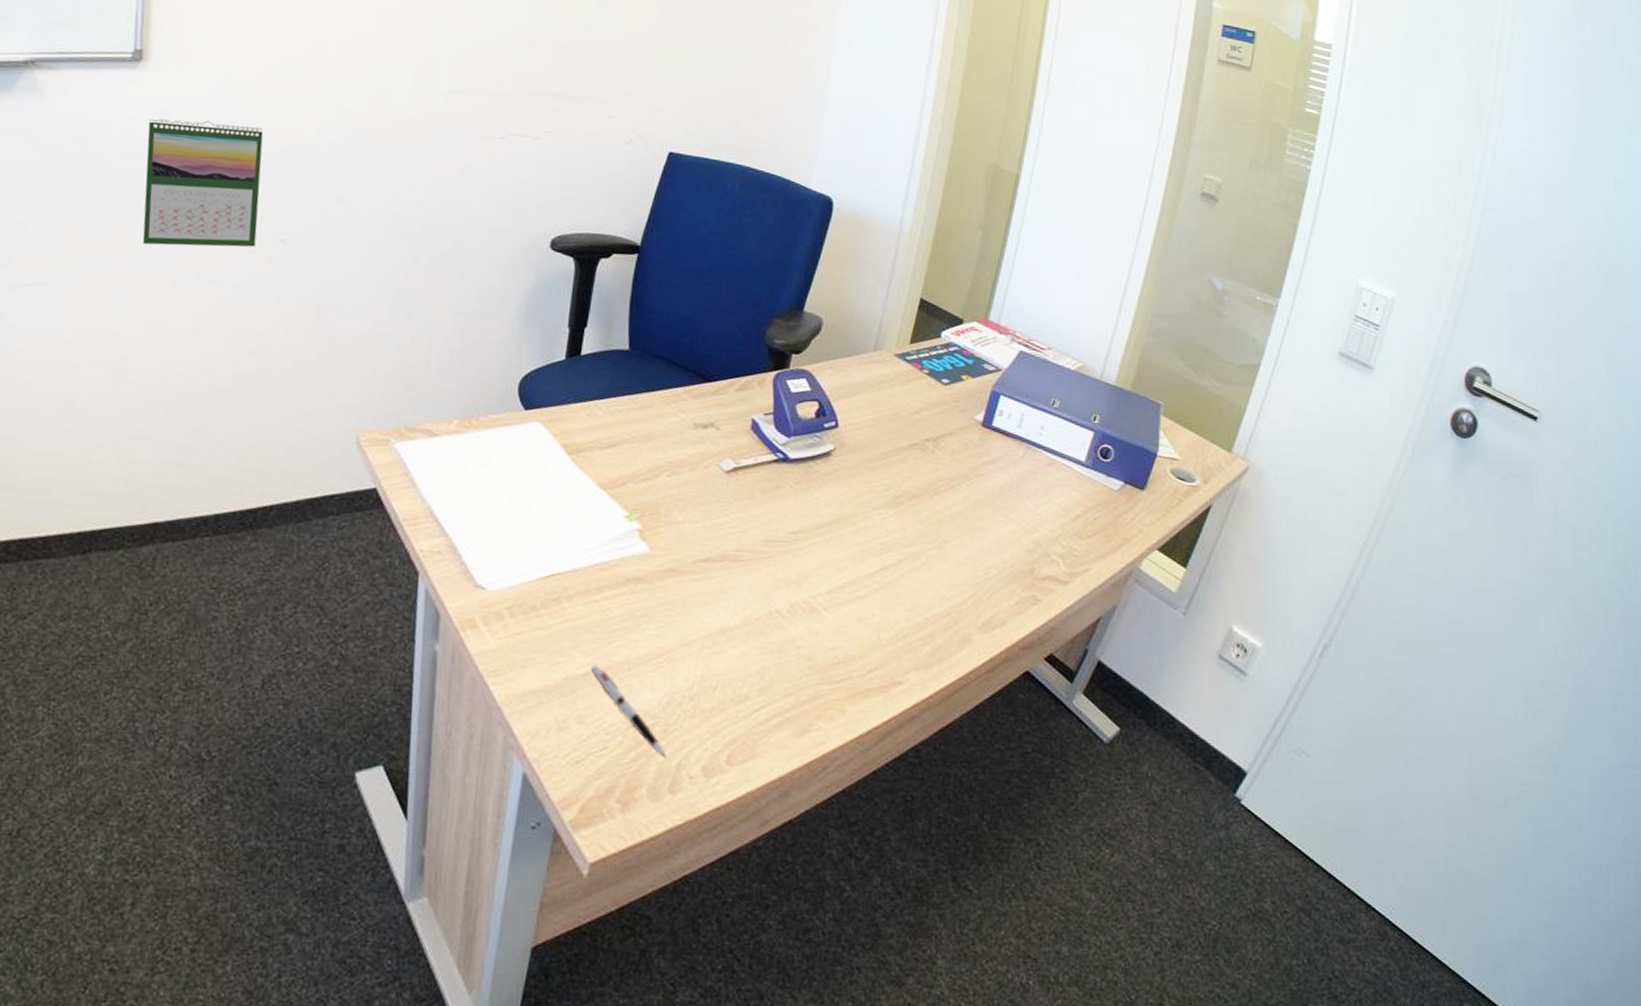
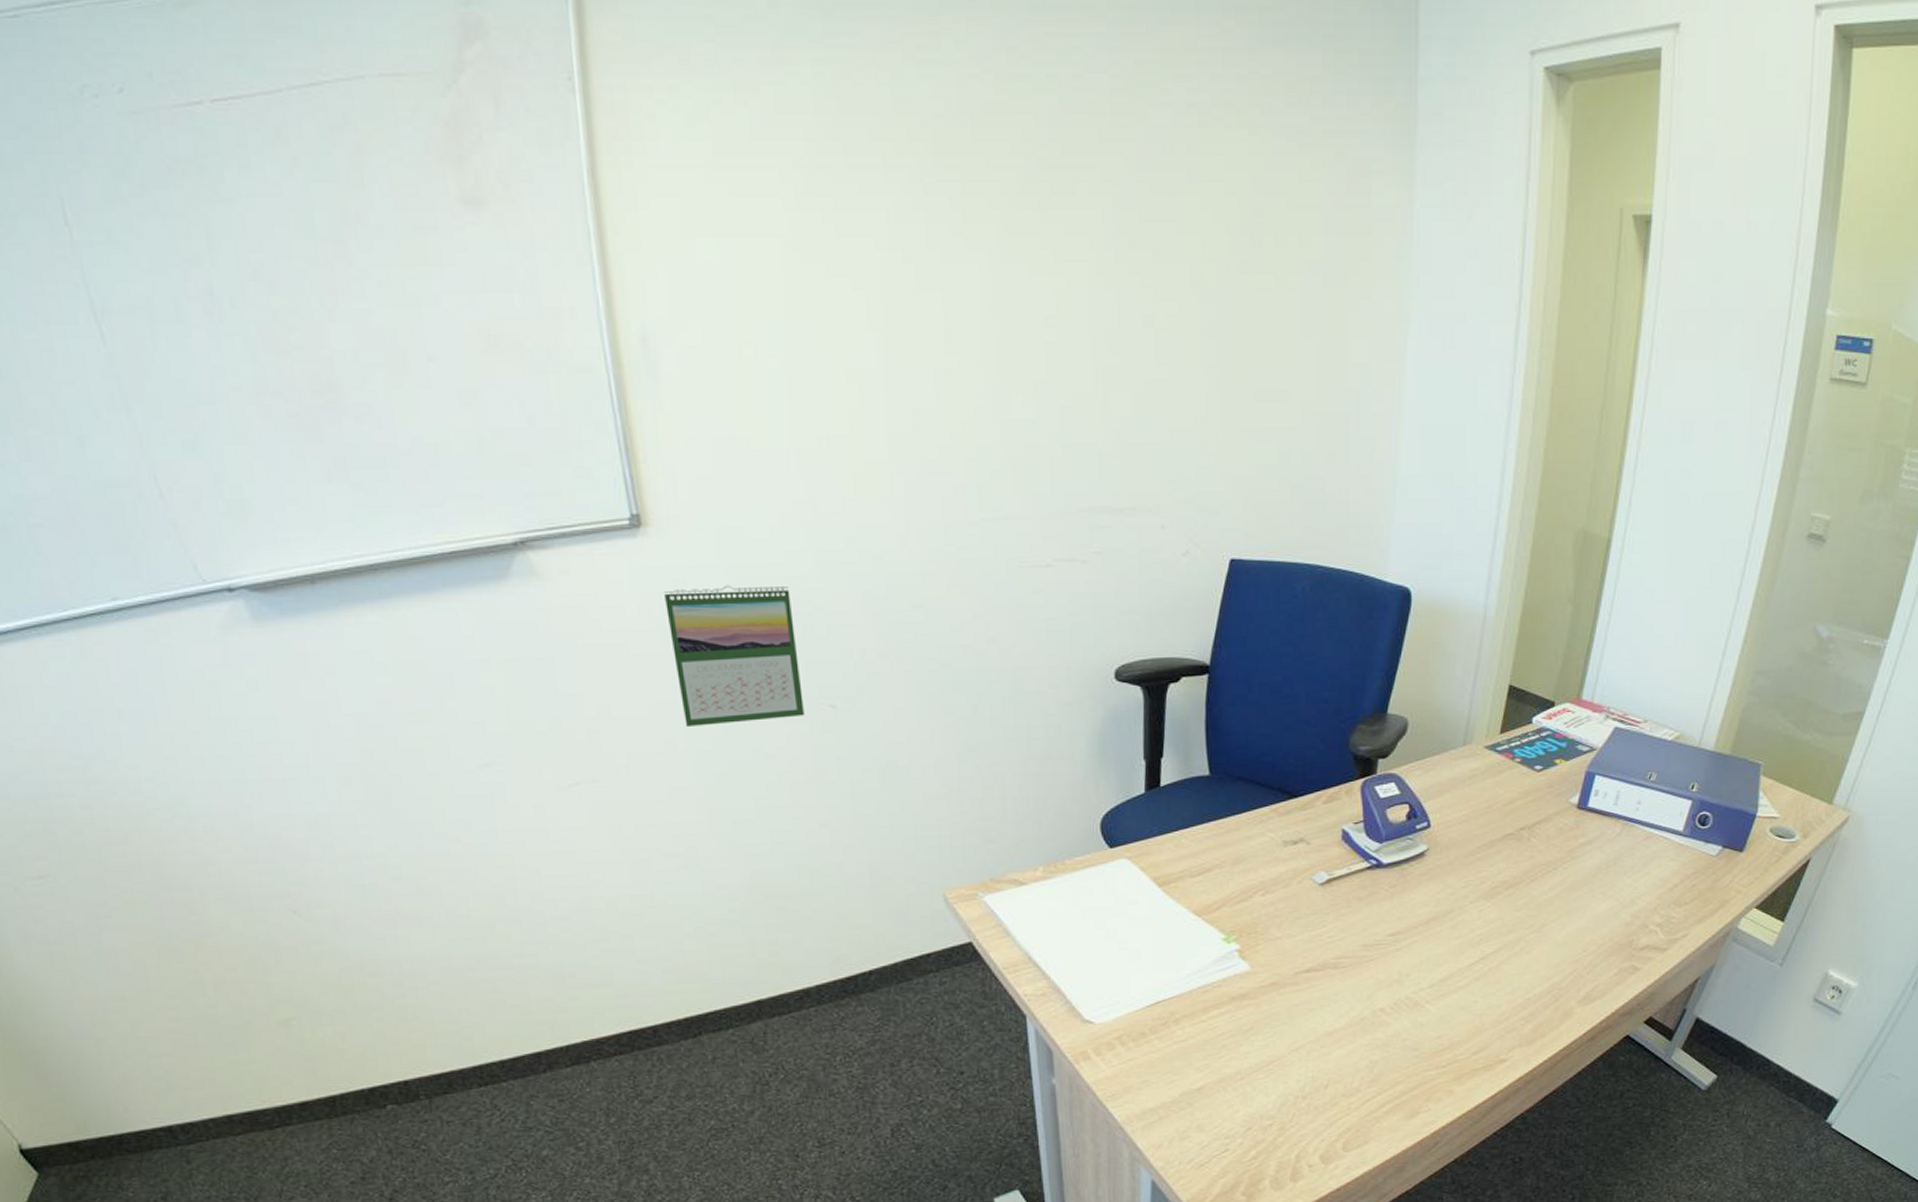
pen: present [592,664,666,759] -> none [1206,1078,1285,1153]

